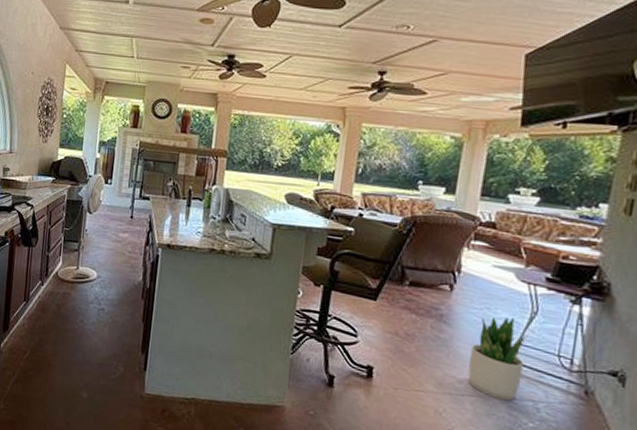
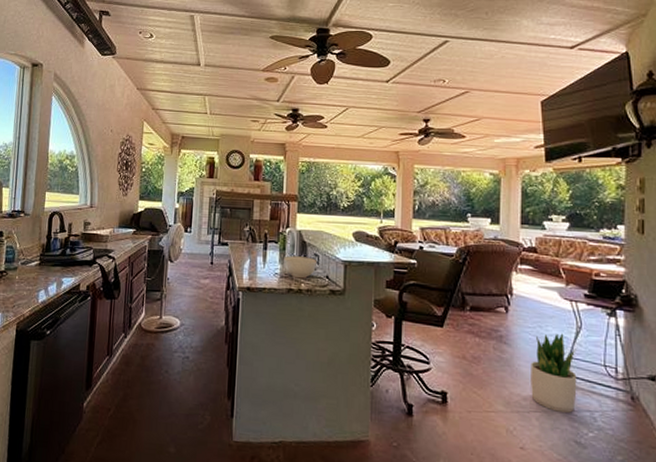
bowl: none [207,214,243,240] -> present [284,256,316,279]

